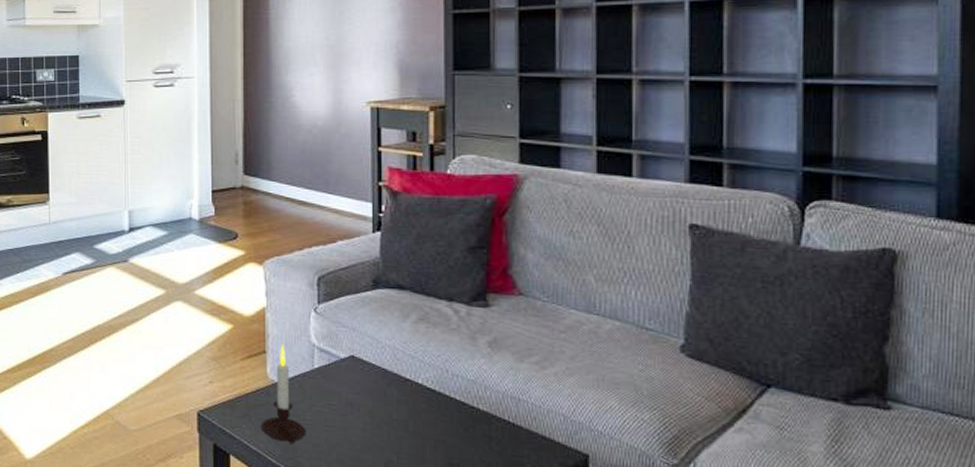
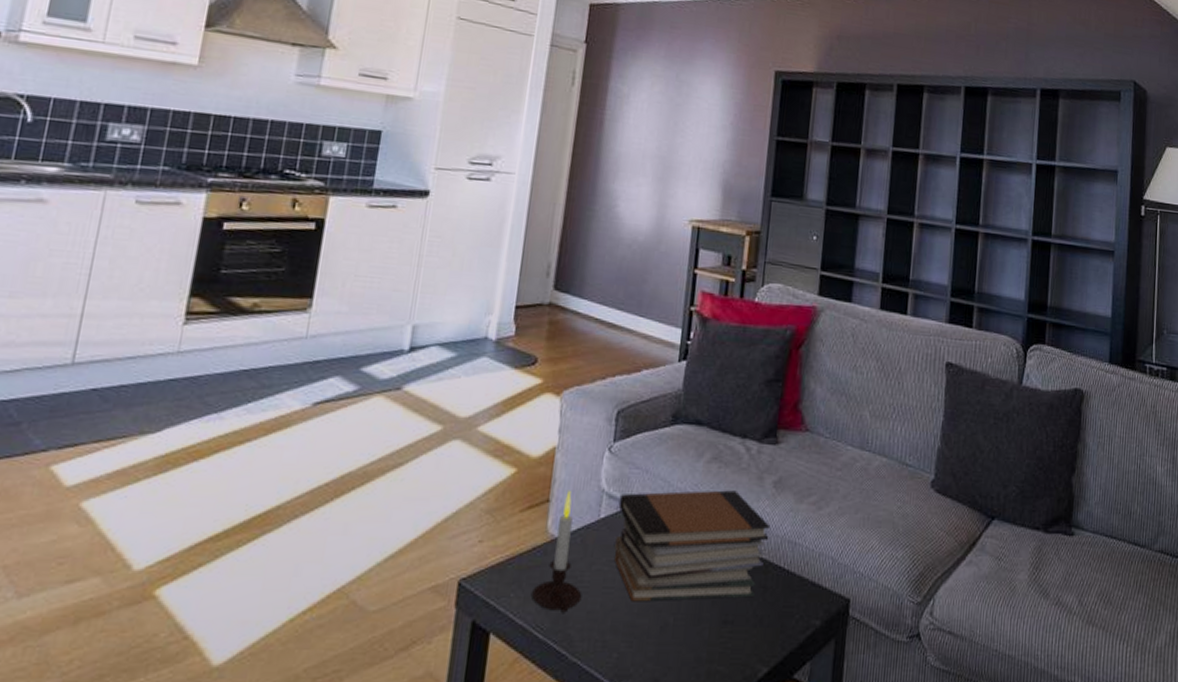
book stack: none [330,348,489,445] -> present [615,490,770,602]

